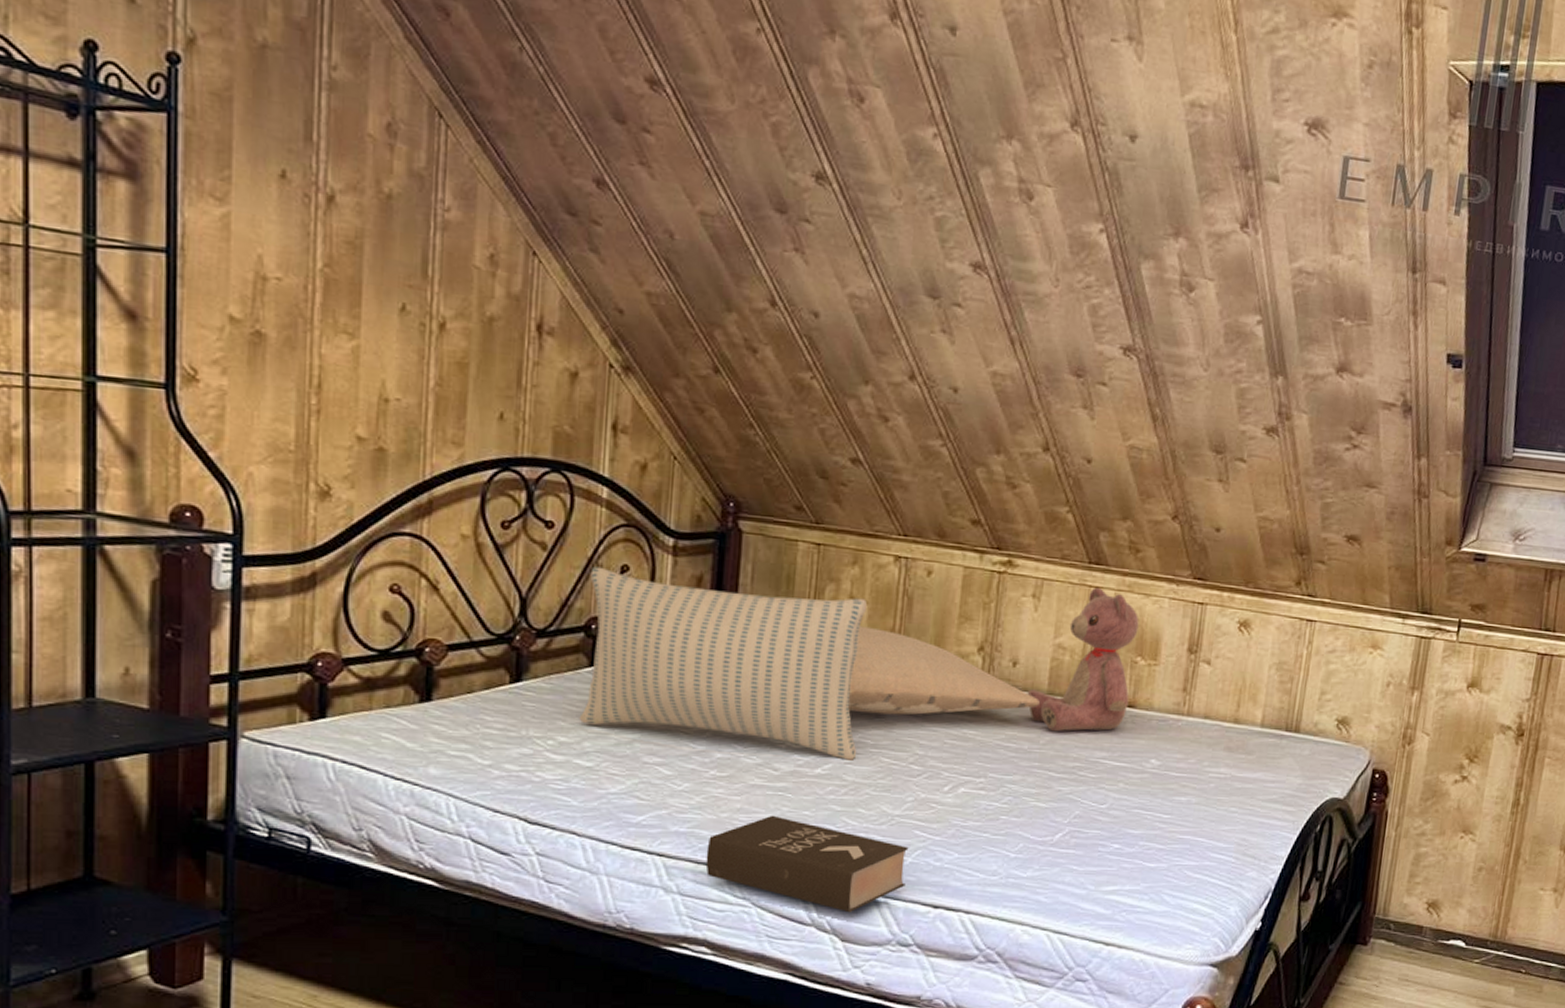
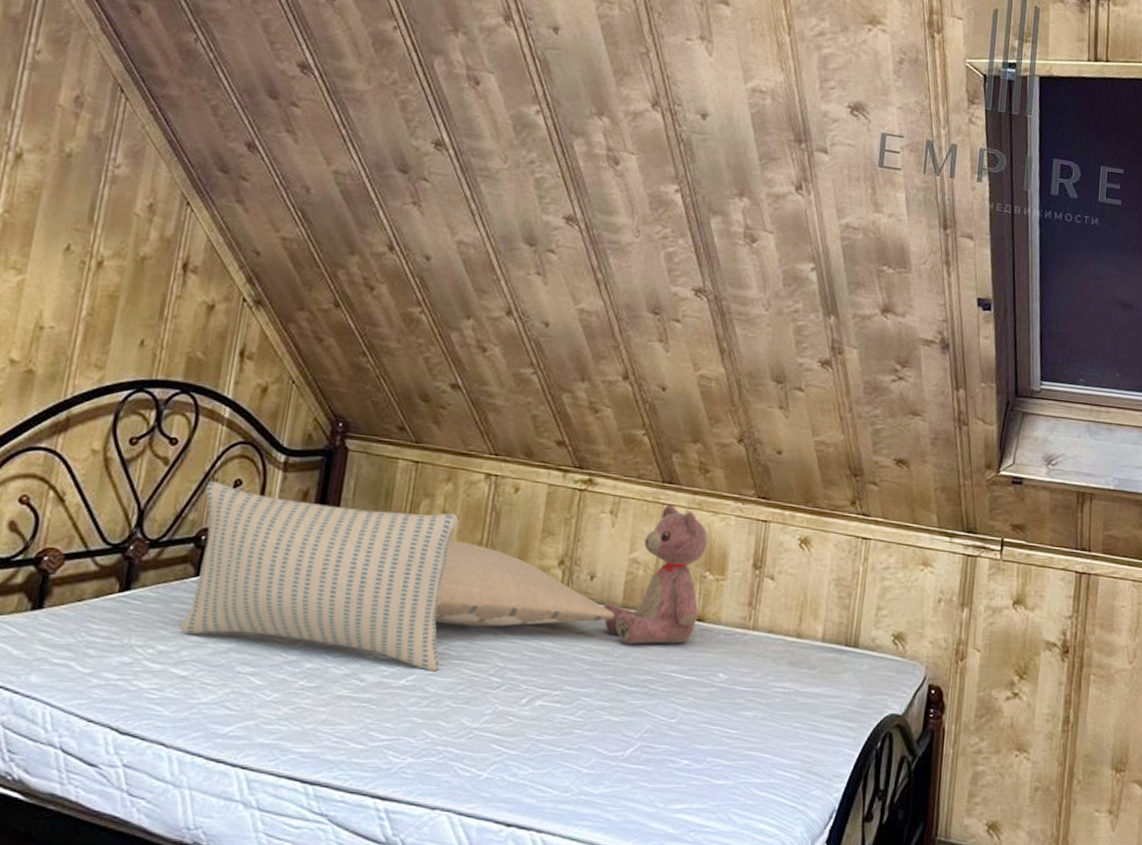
book: present [705,815,909,913] -> none [286,727,485,831]

